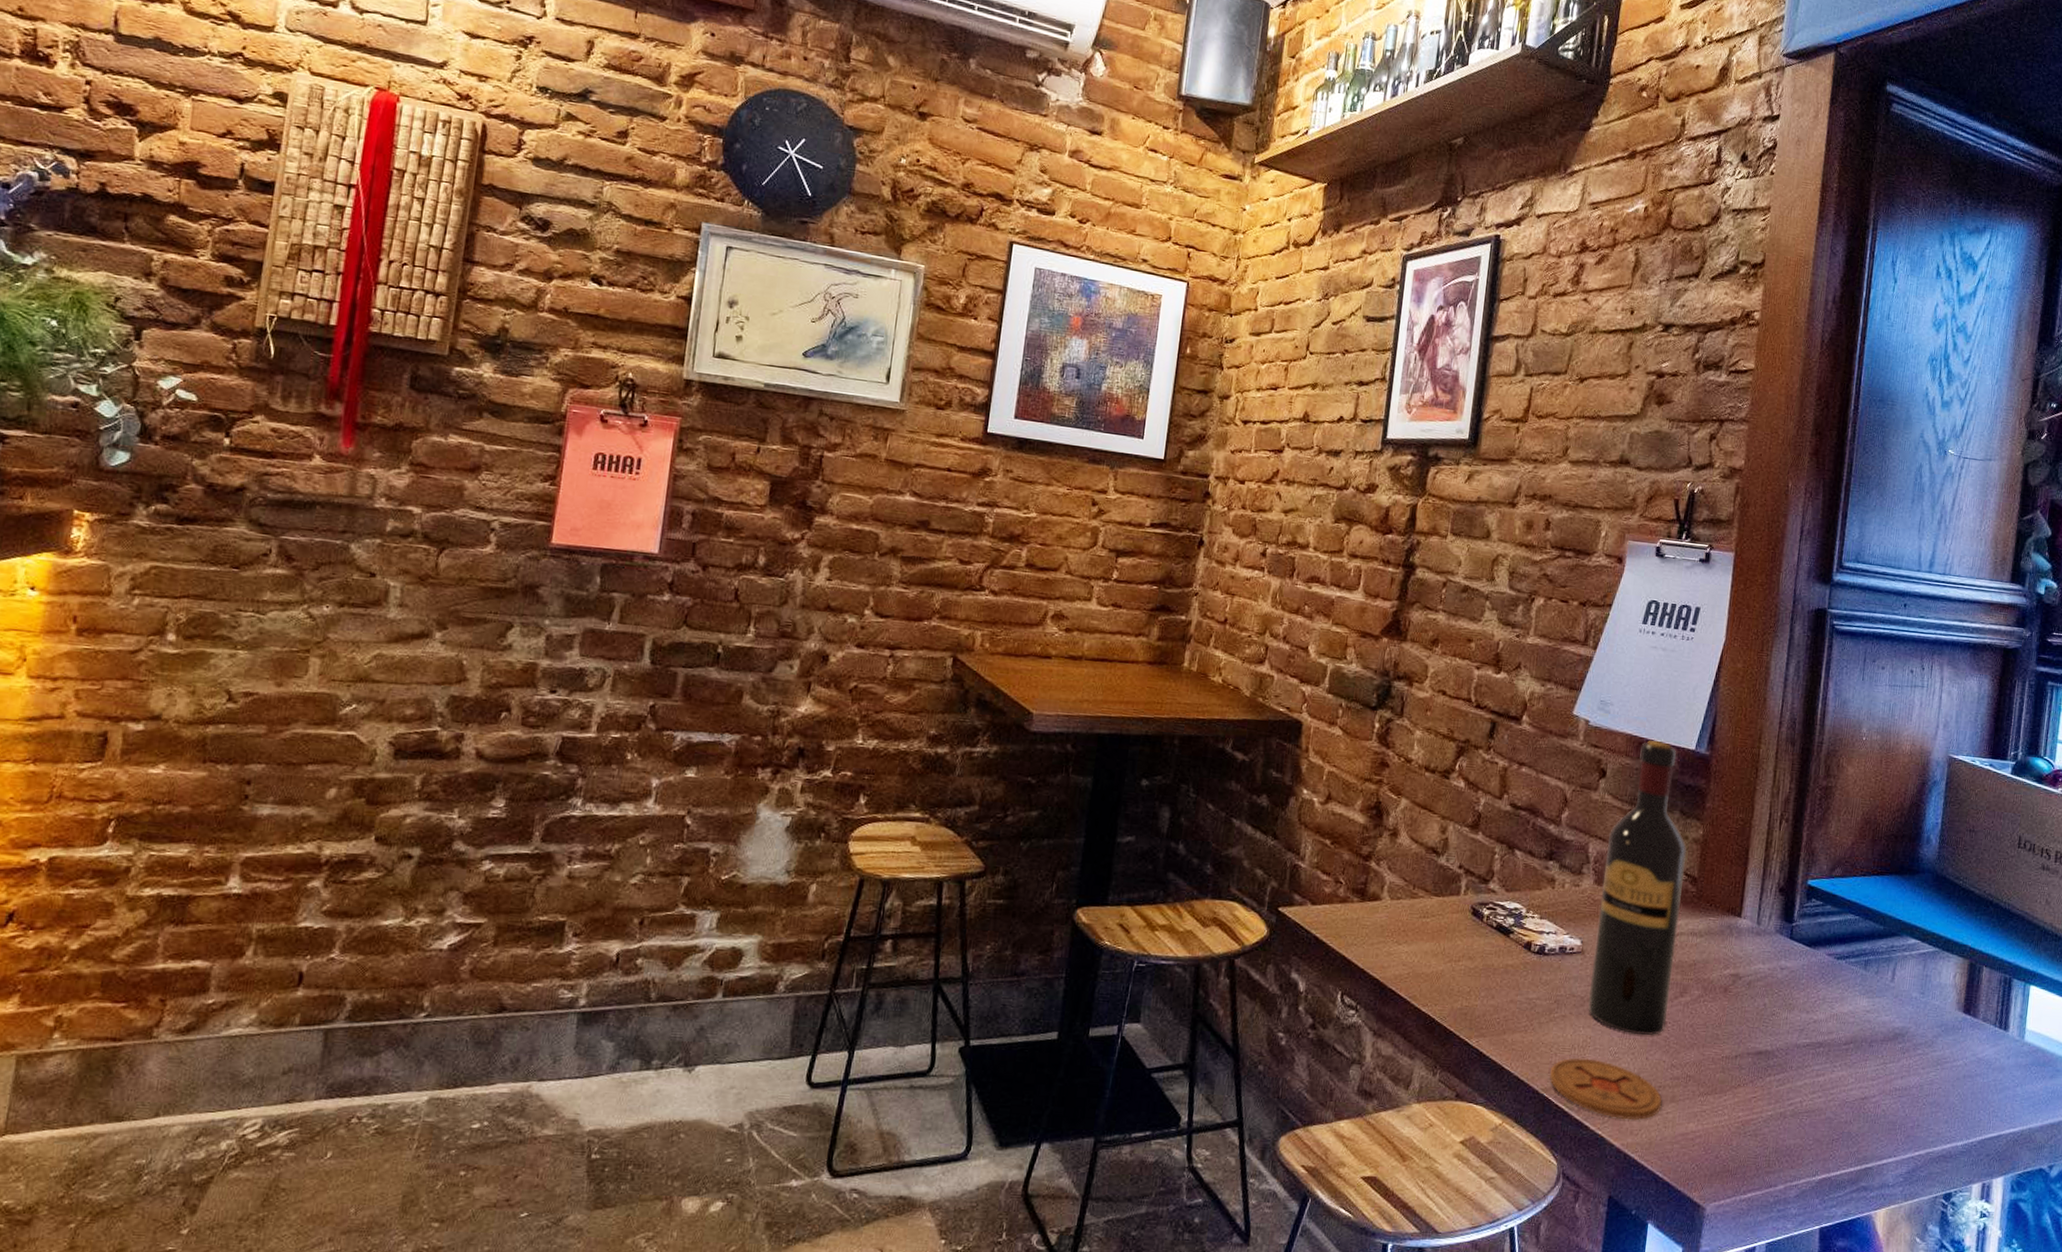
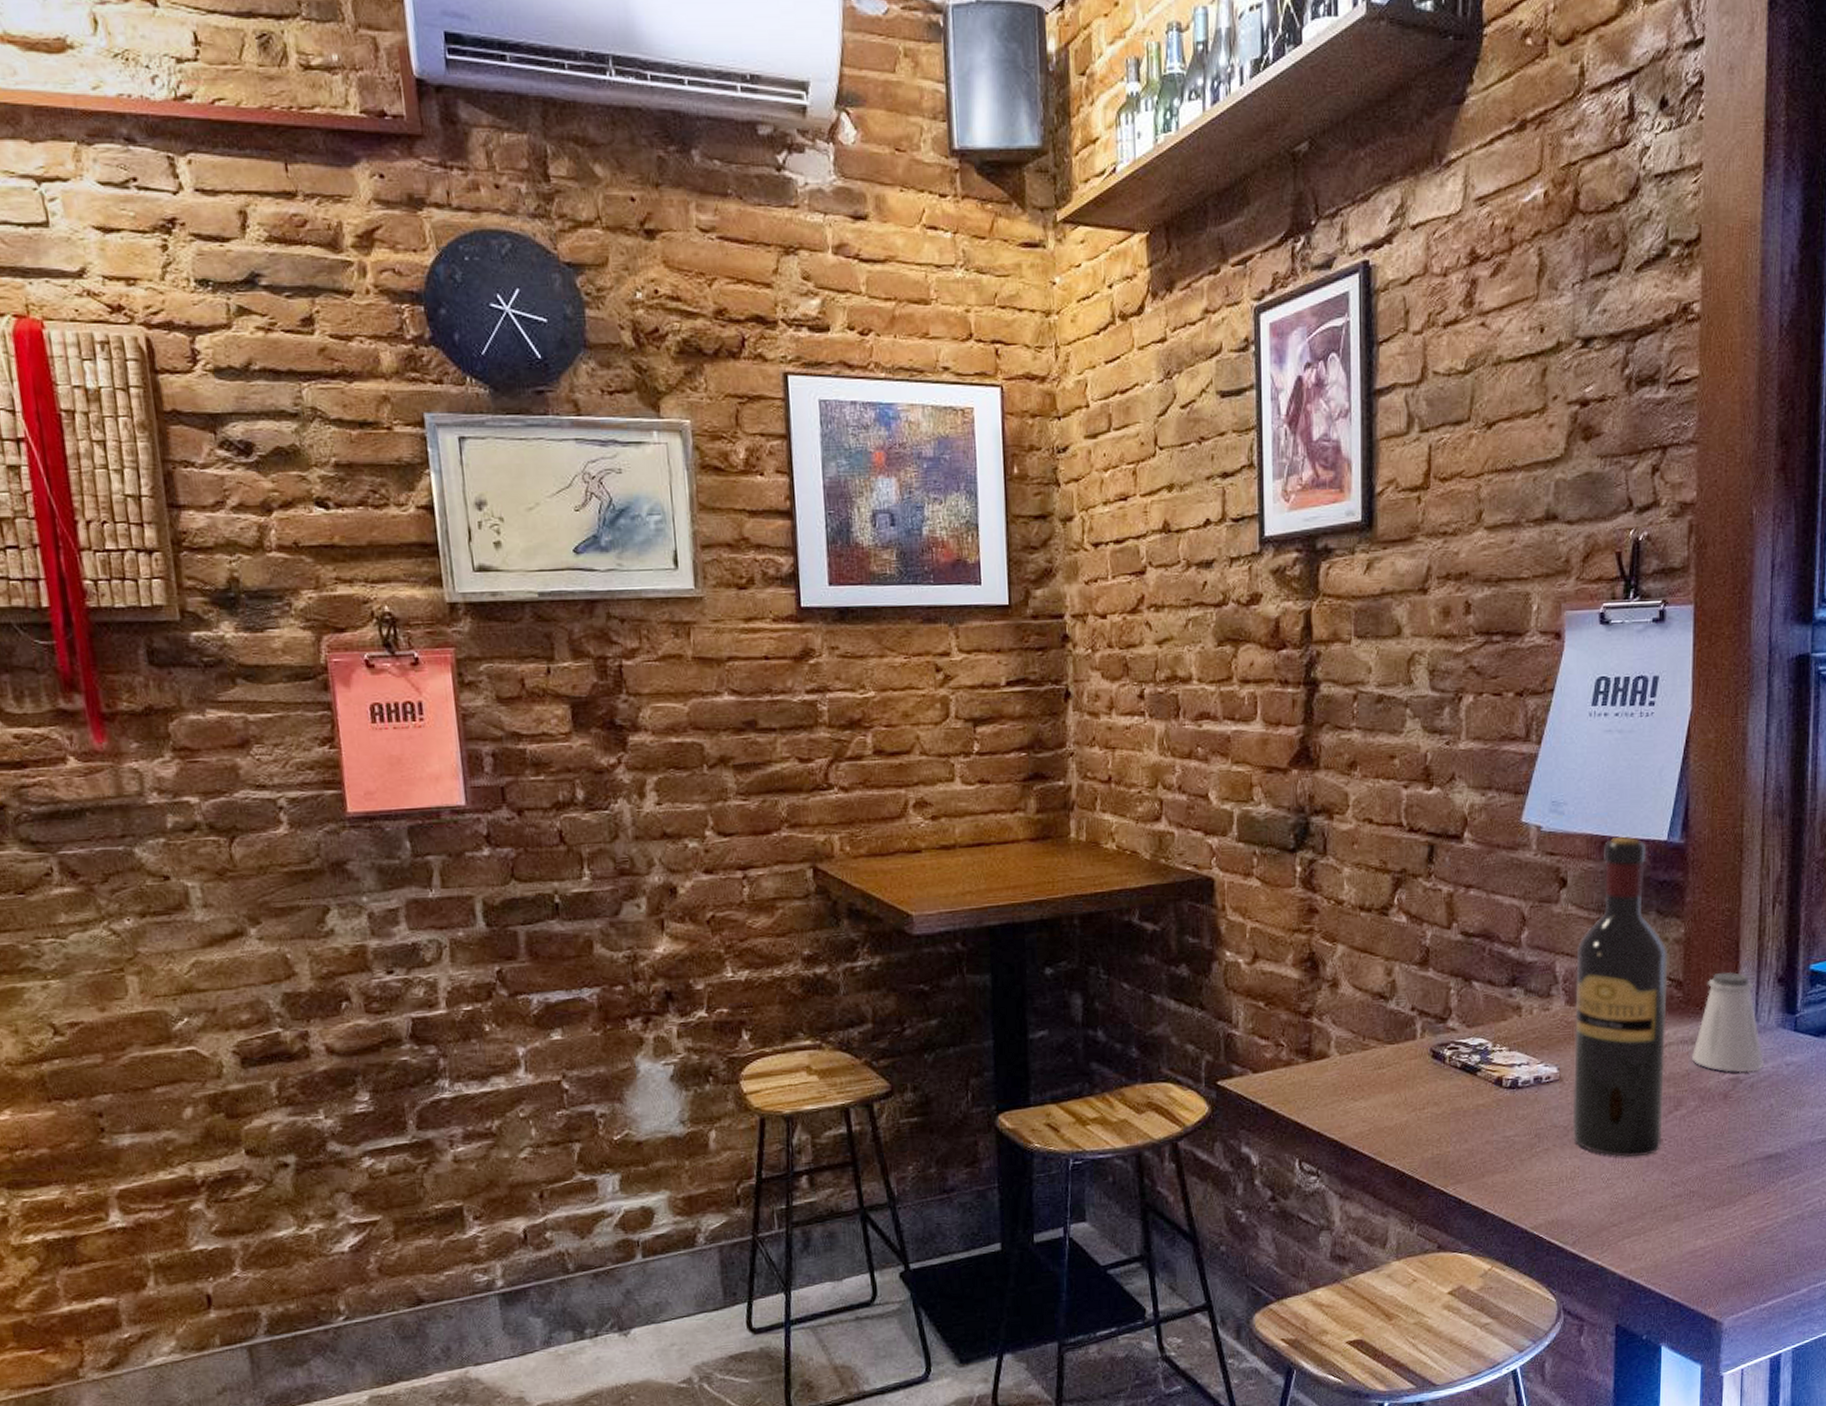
coaster: present [1549,1058,1662,1121] -> none [1537,1188,1665,1247]
saltshaker: none [1698,875,1762,971] -> present [1691,971,1764,1073]

